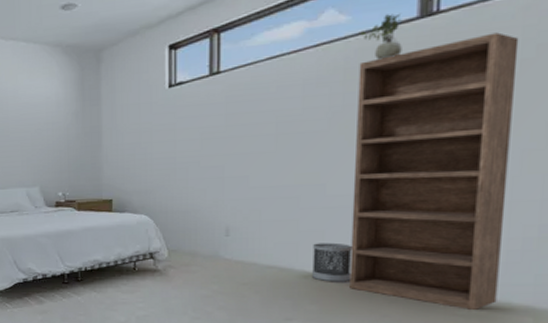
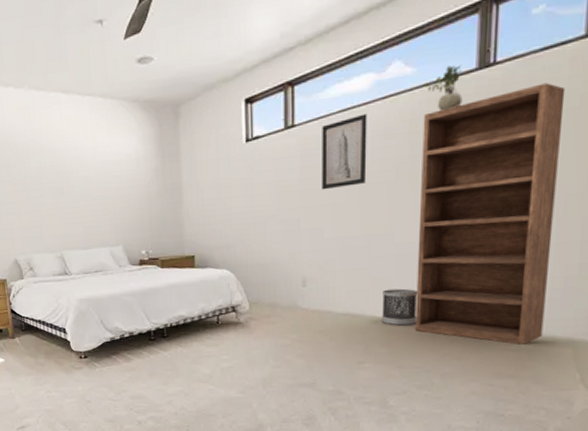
wall art: none [248,61,298,138] -> present [322,113,367,190]

